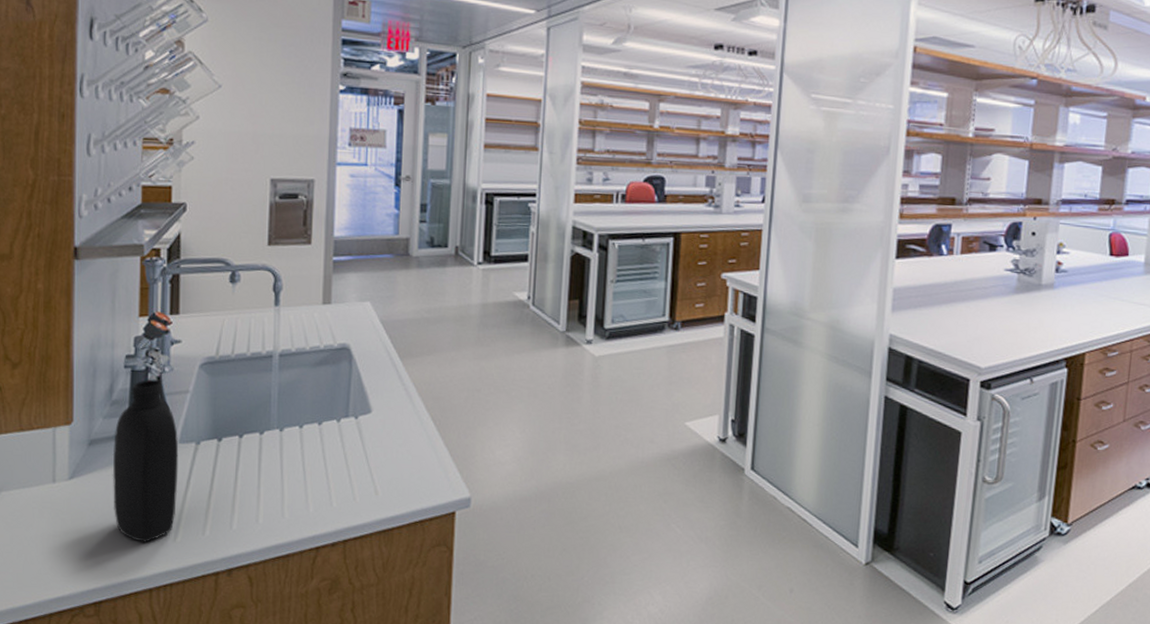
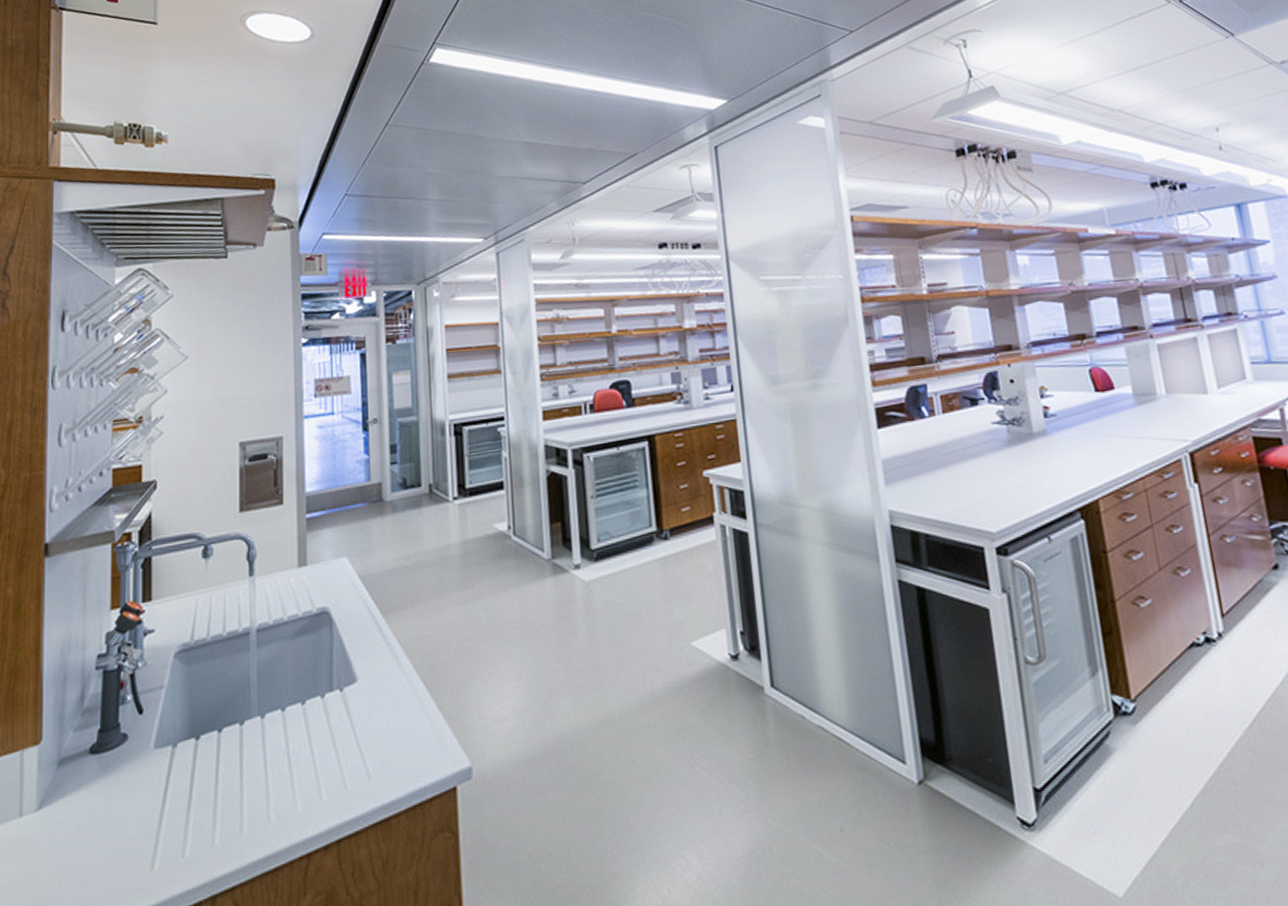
bottle: present [112,379,179,543] -> none [83,677,154,876]

